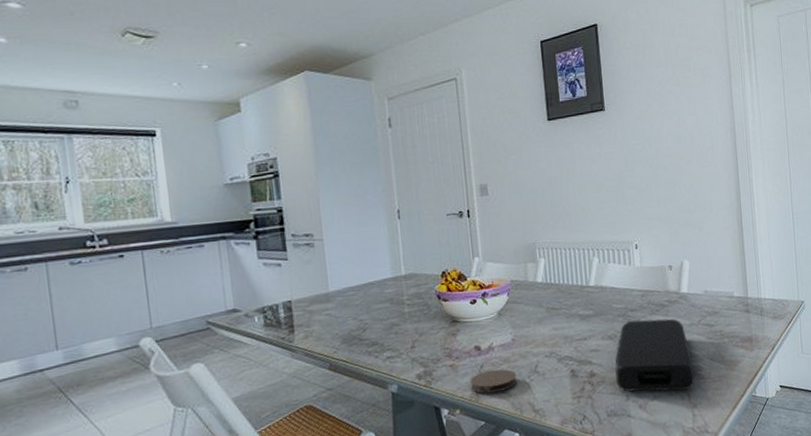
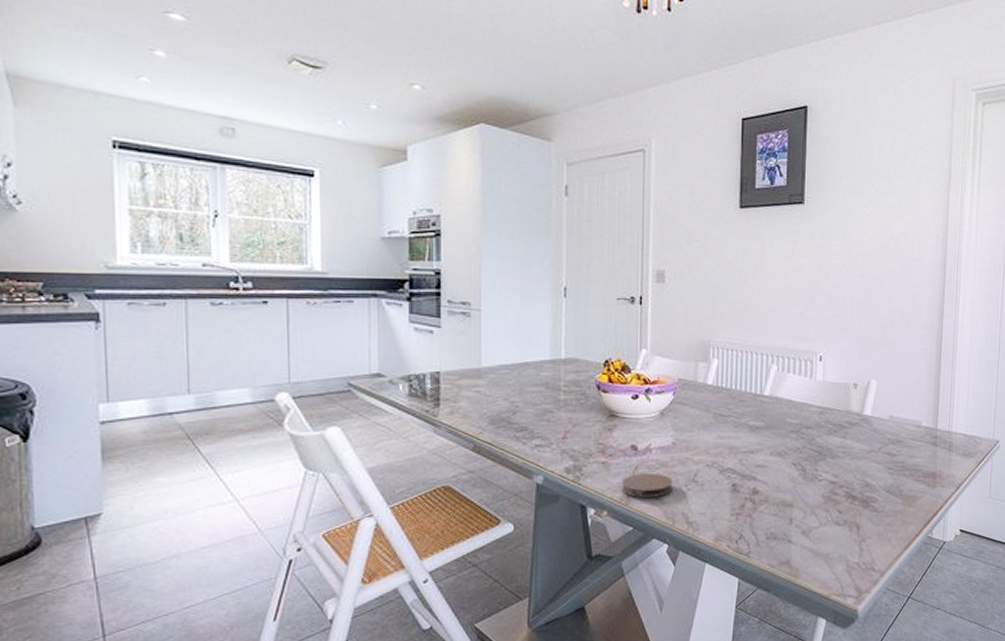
power bank: present [615,319,695,392] -> none [781,439,868,521]

